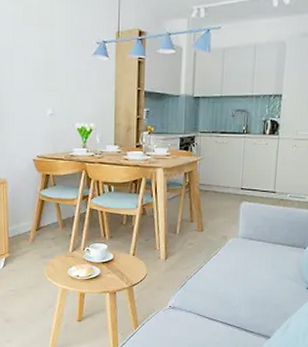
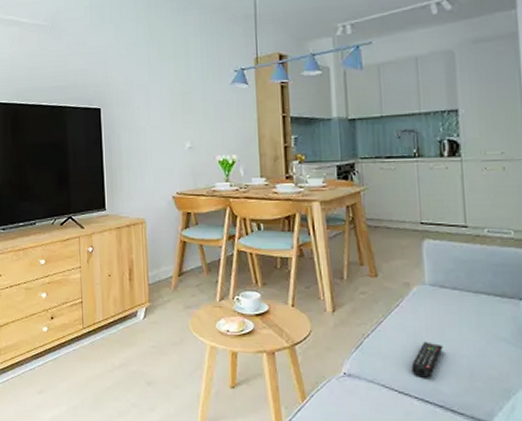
remote control: none [220,281,245,307] -> present [411,341,443,378]

